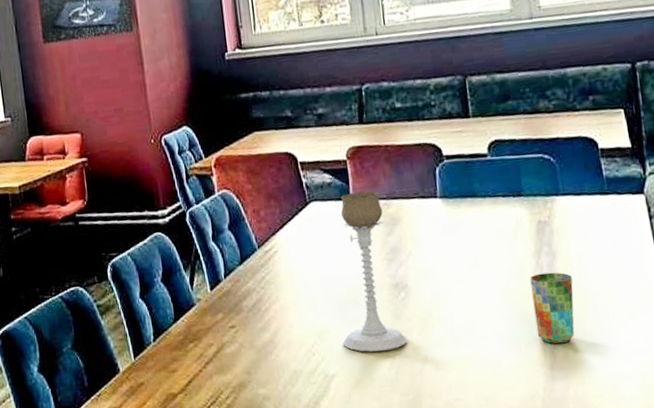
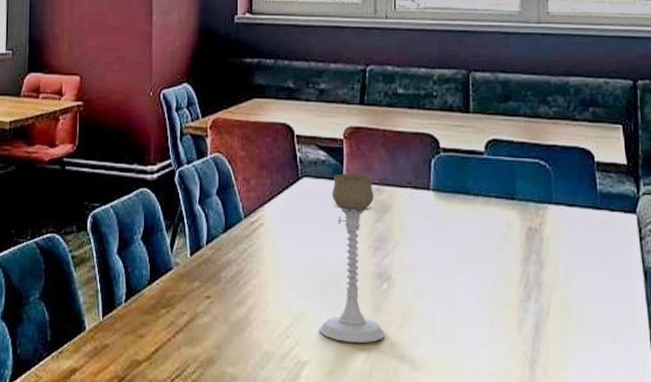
cup: present [530,272,575,344] -> none [516,282,558,359]

